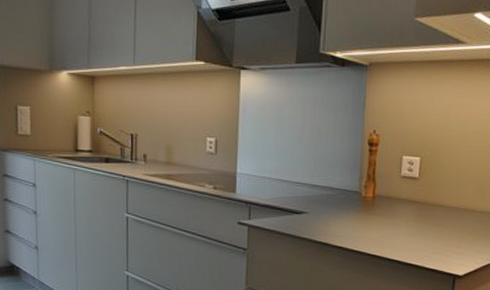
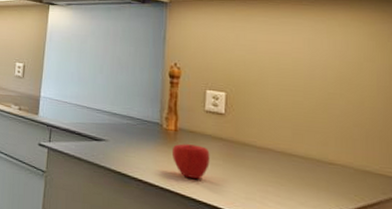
apple: none [369,209,404,241] -> present [171,144,210,180]

